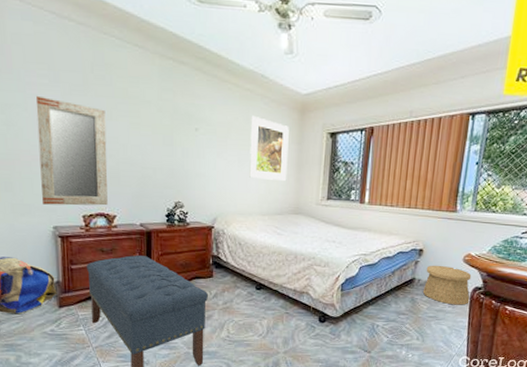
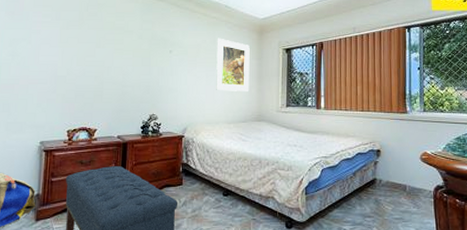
home mirror: present [35,95,108,206] -> none [33,31,95,122]
basket: present [422,265,472,305] -> none [385,165,433,205]

